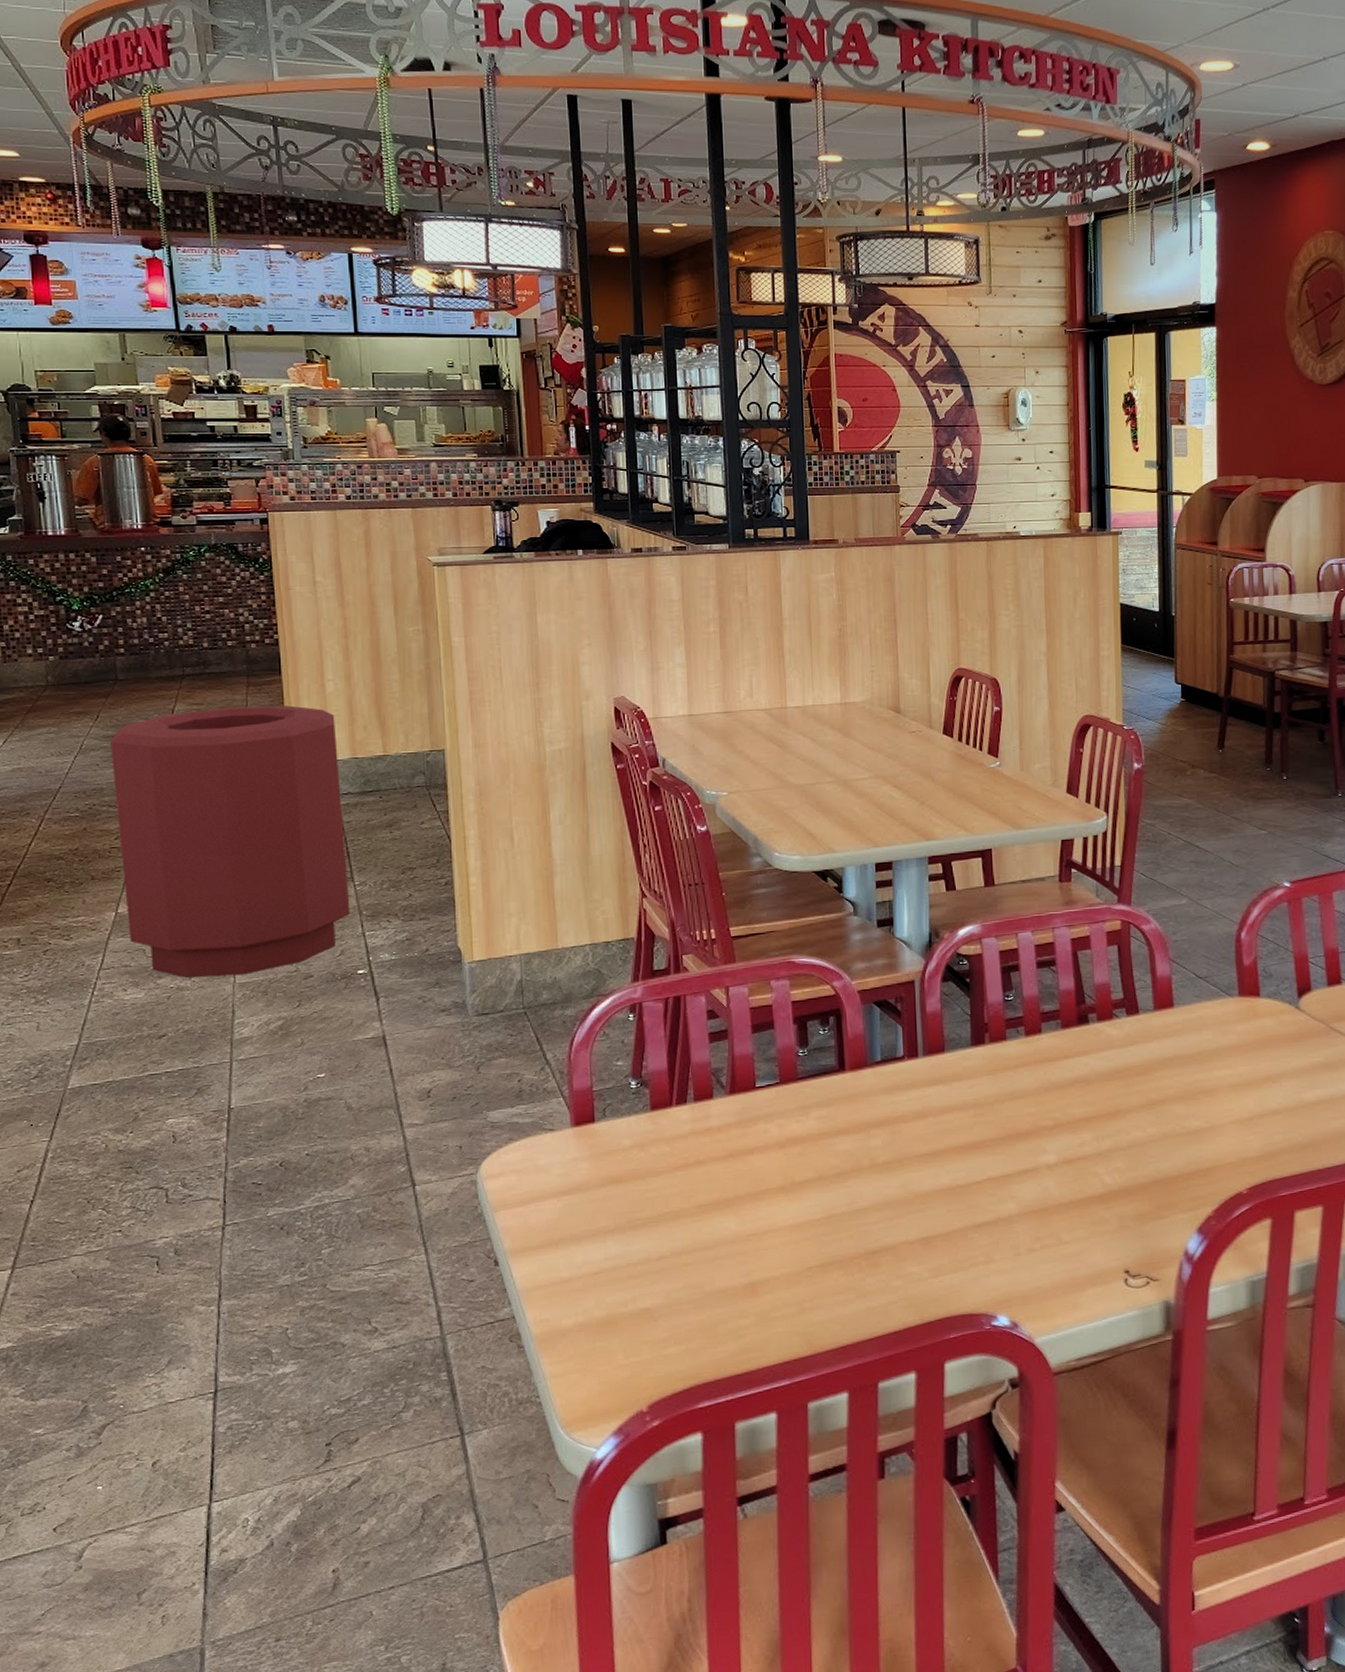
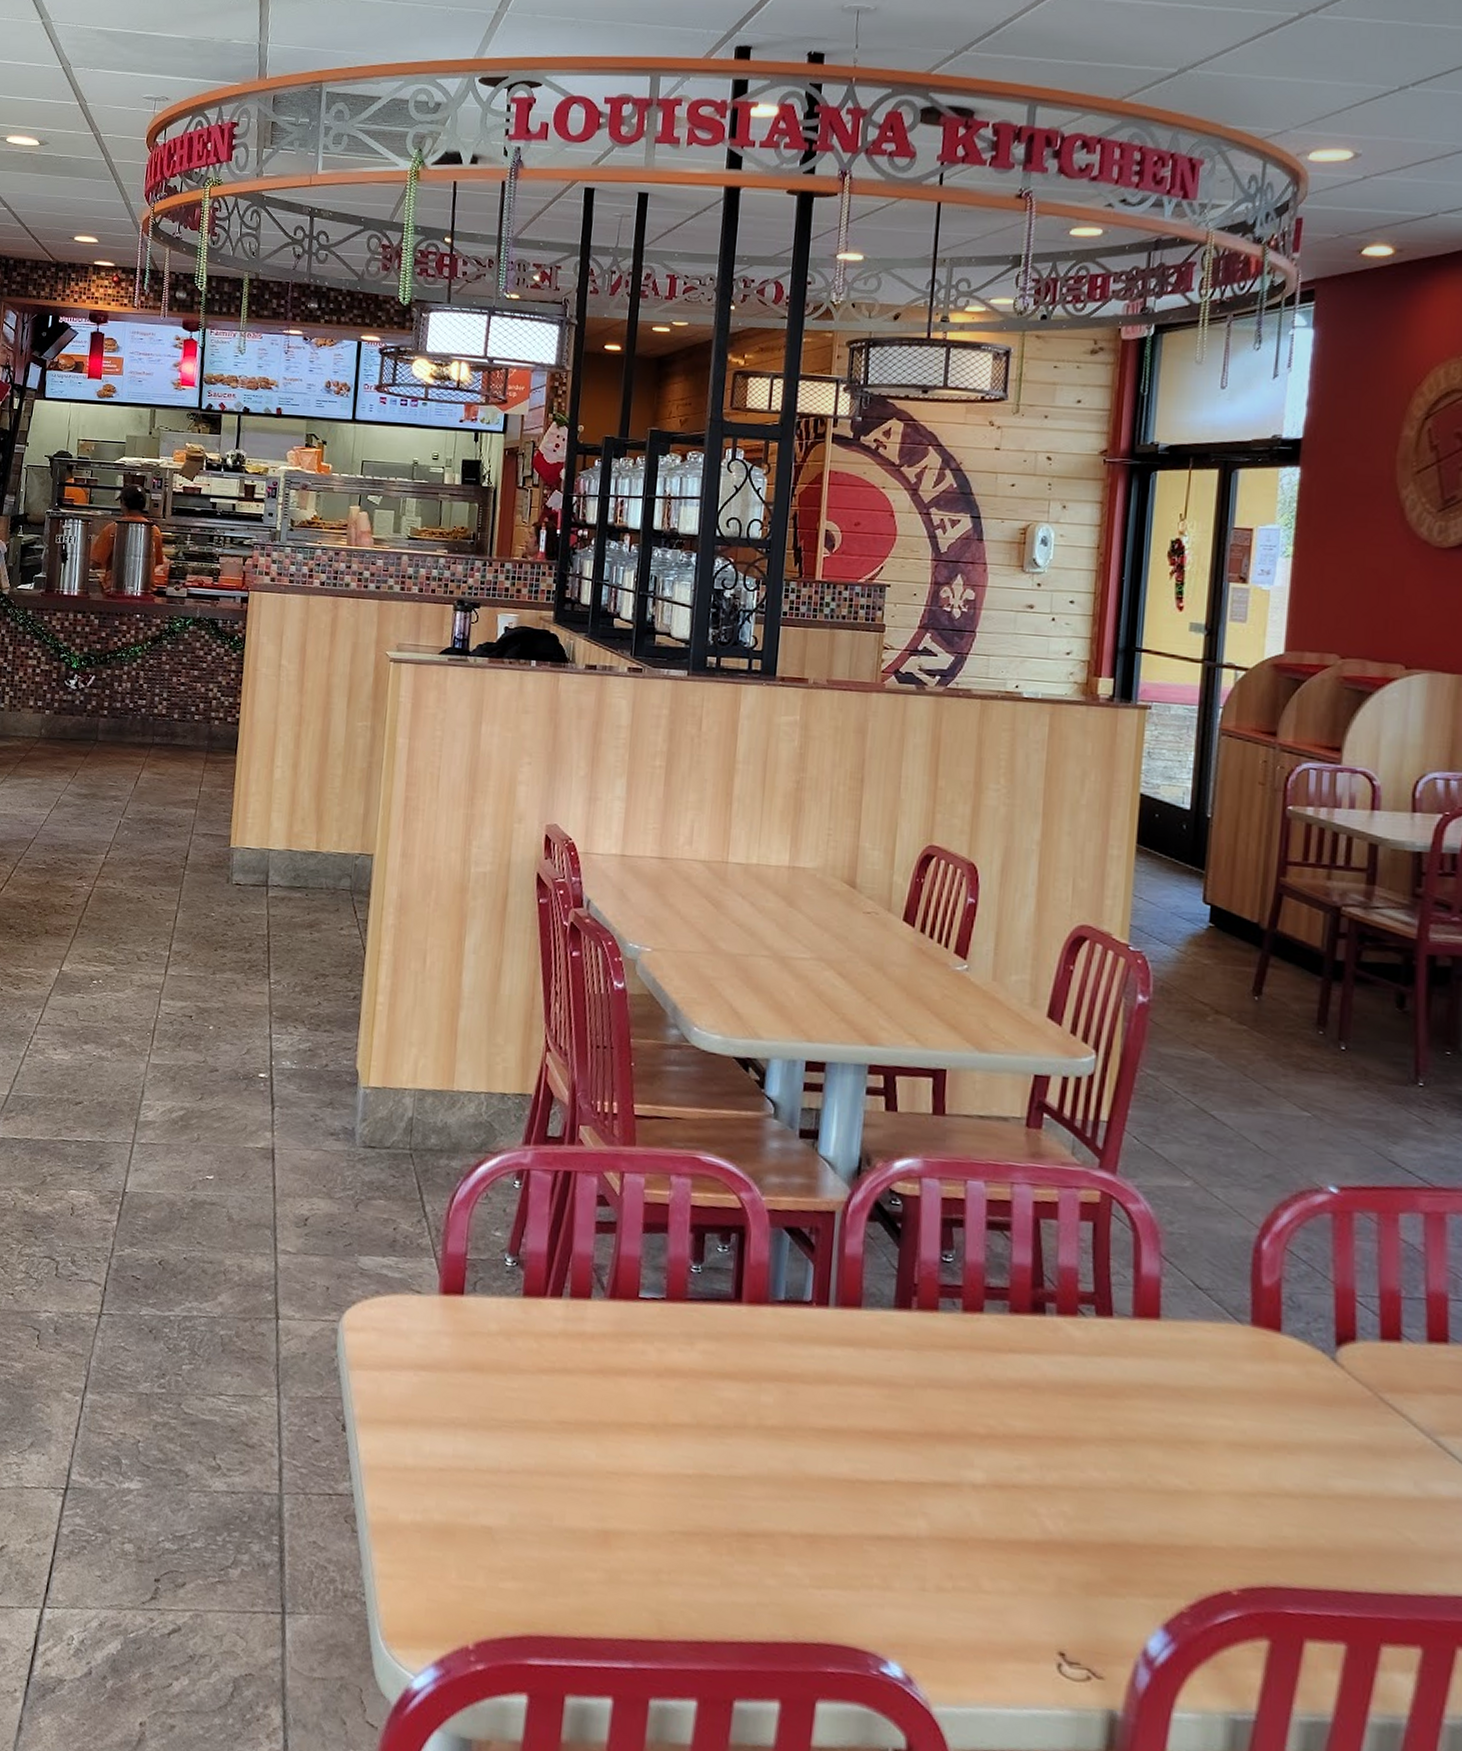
trash can: present [110,705,351,978] -> none [67,780,278,1056]

